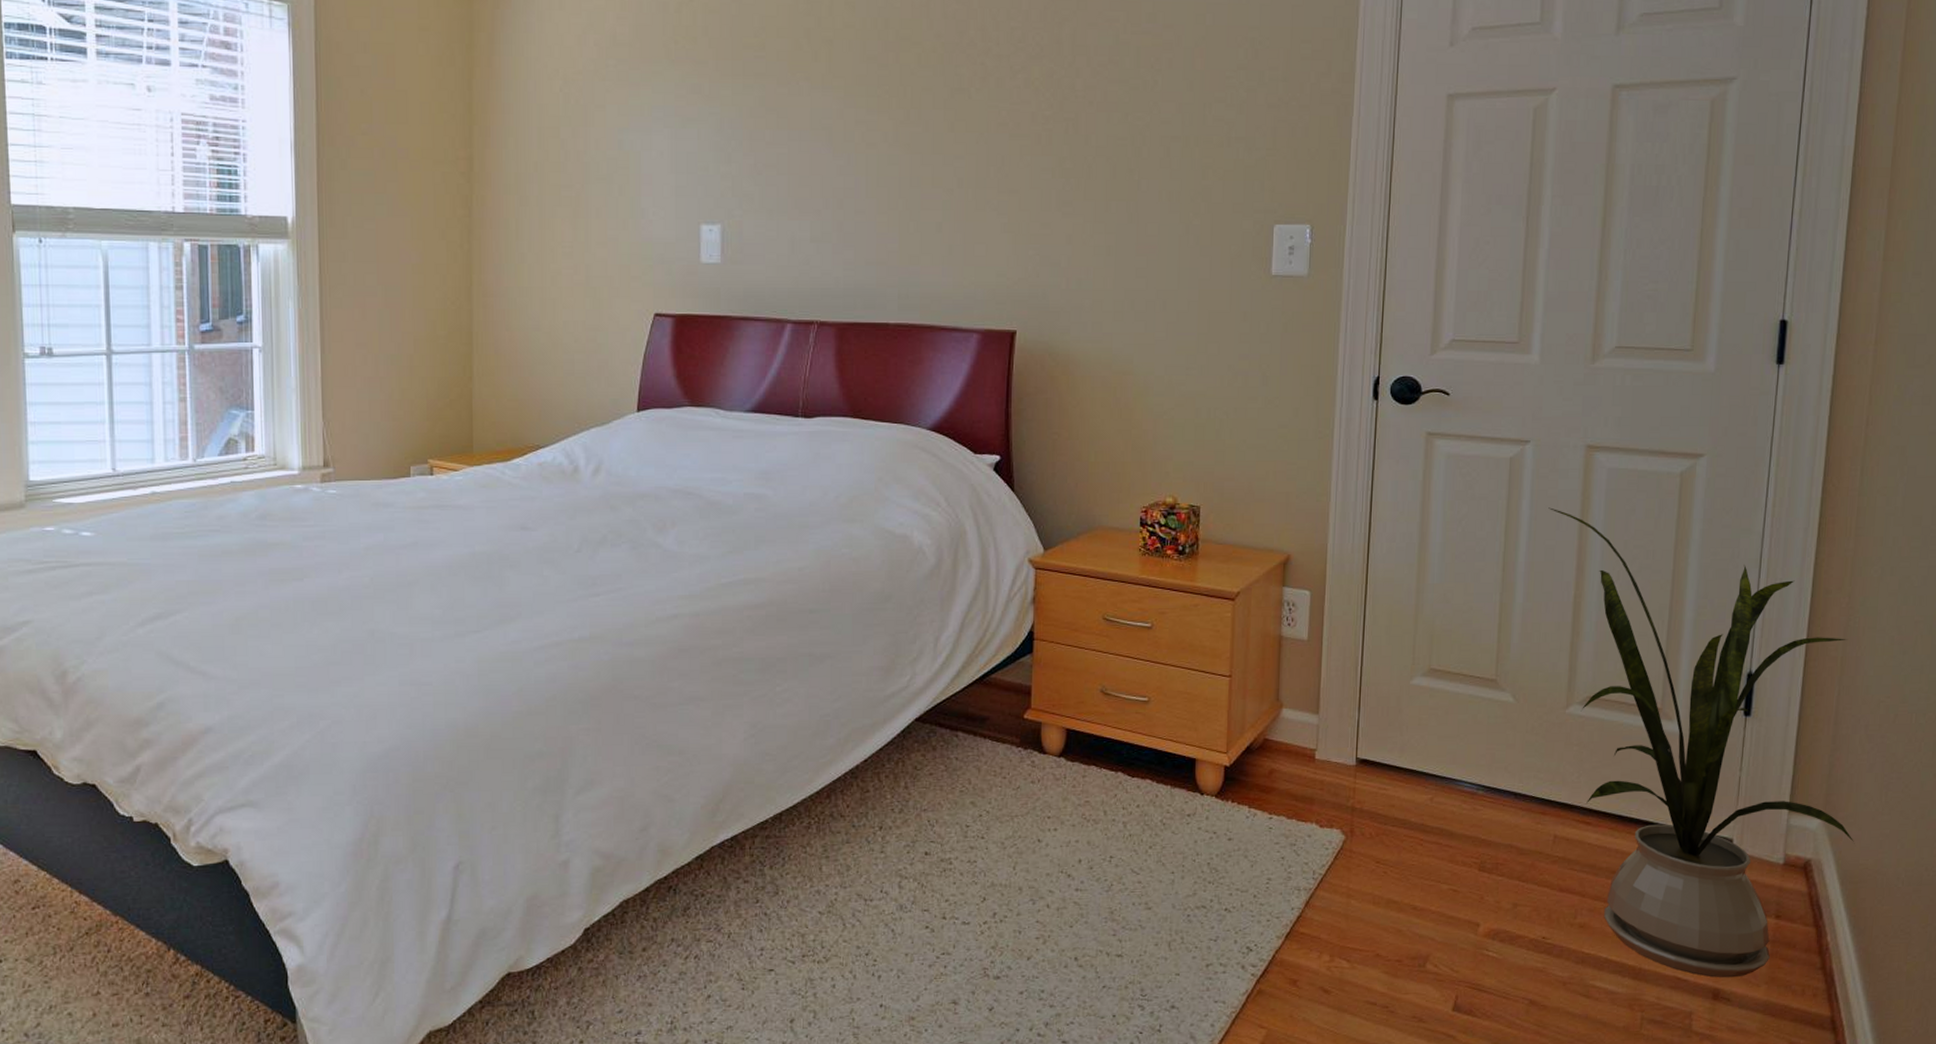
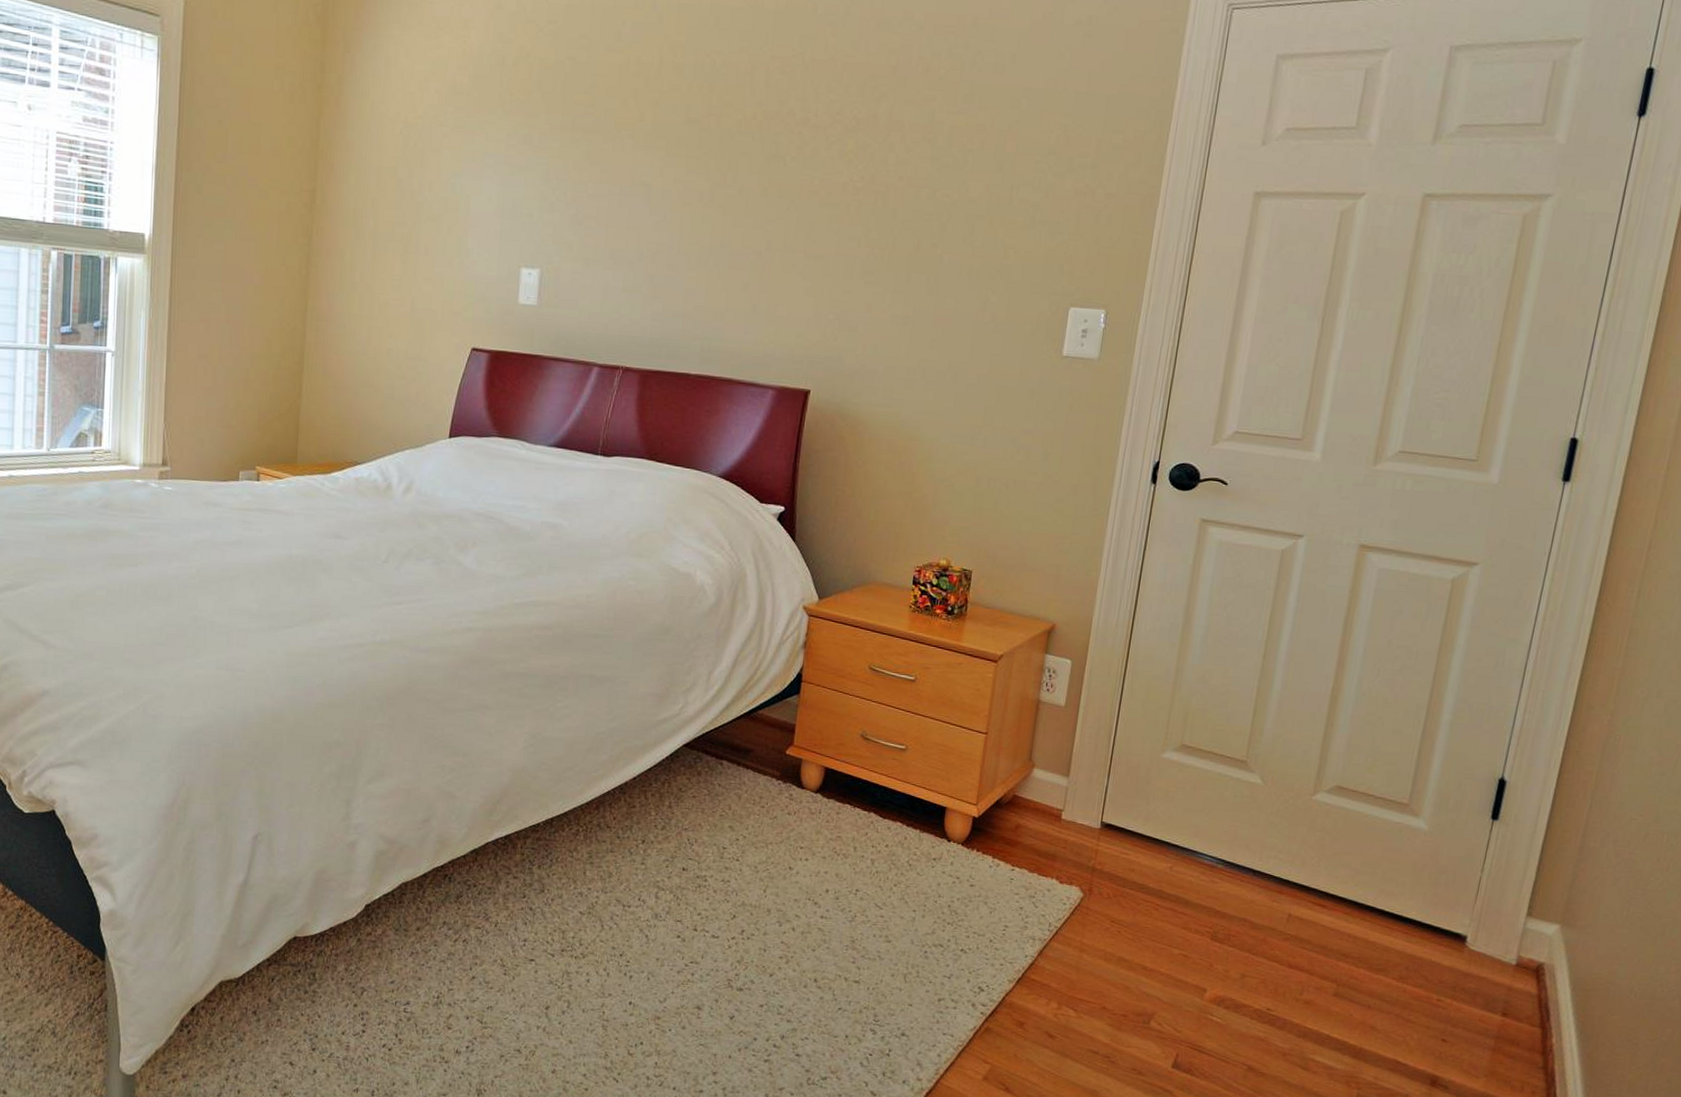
house plant: present [1548,507,1855,978] -> none [1315,601,1606,1067]

